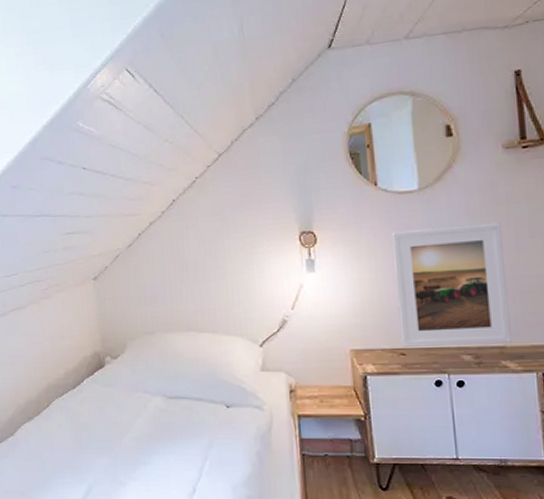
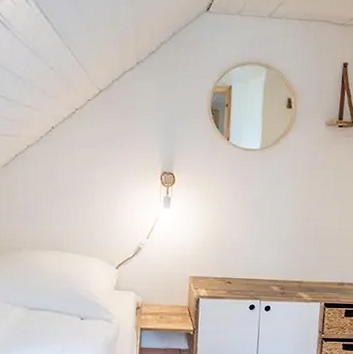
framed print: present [391,223,511,347] -> none [229,182,315,279]

